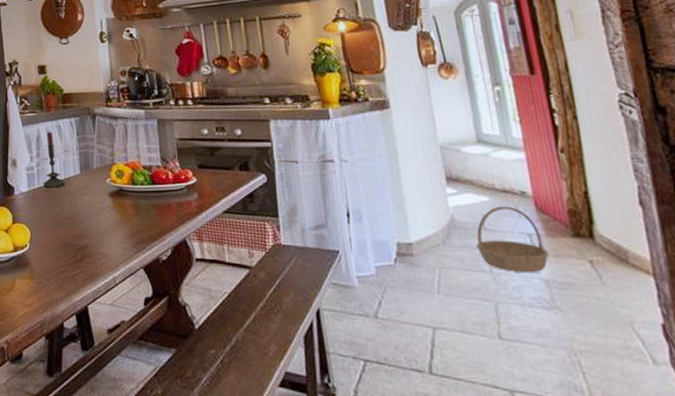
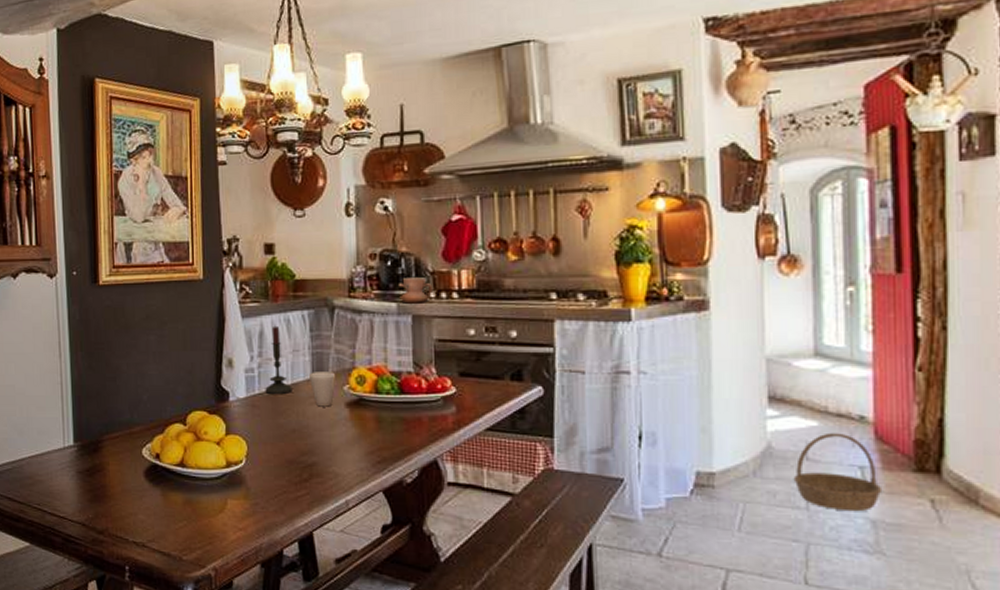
cup: none [78,168,100,197] -> present [309,372,336,407]
ceramic jug: none [145,89,172,111] -> present [399,277,432,305]

